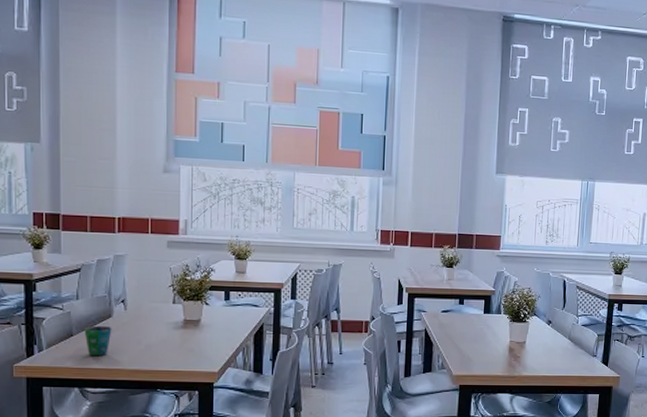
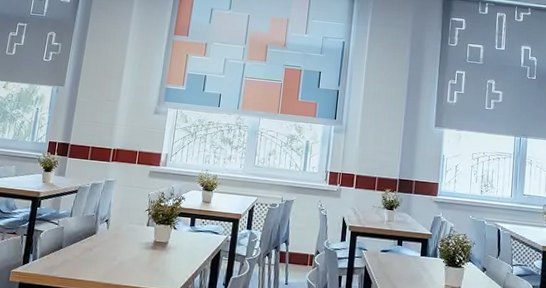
cup: present [84,325,112,355] -> none [71,240,95,268]

